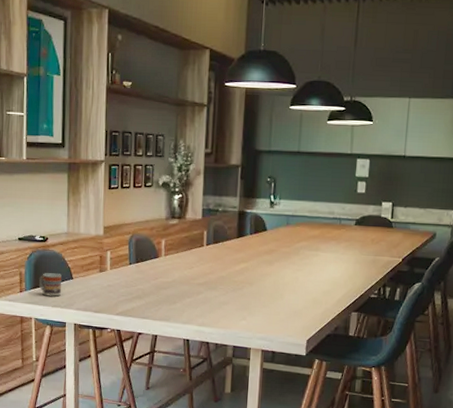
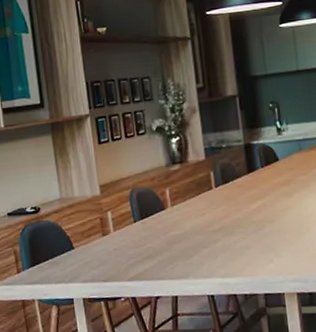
cup: present [39,273,62,297] -> none [37,245,64,273]

